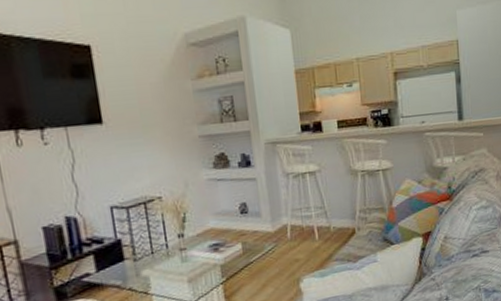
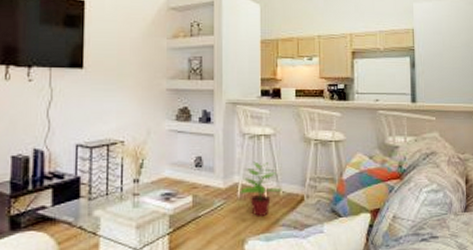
potted plant: none [289,200,333,255] -> present [240,161,282,216]

